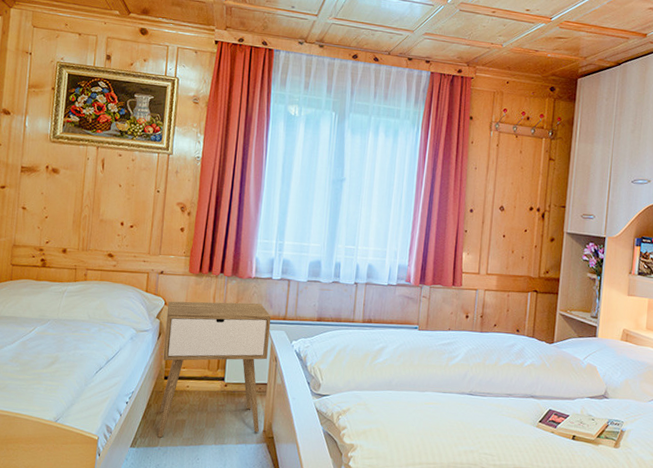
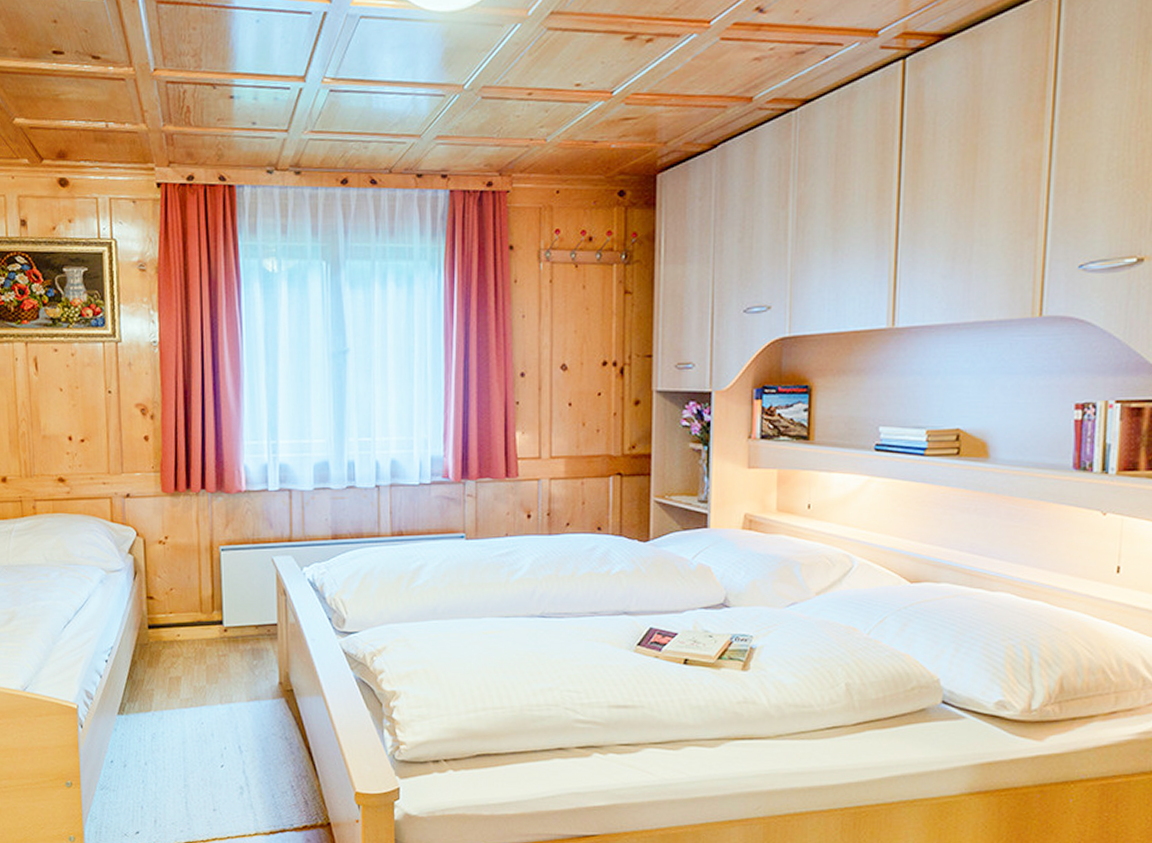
nightstand: present [157,301,271,438] -> none [140,523,274,700]

